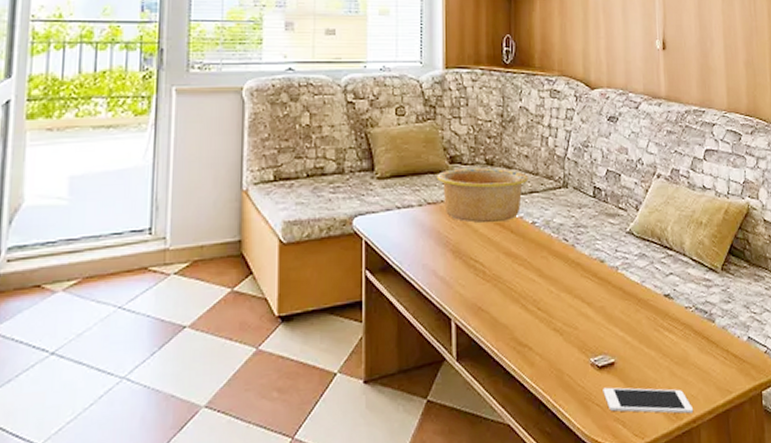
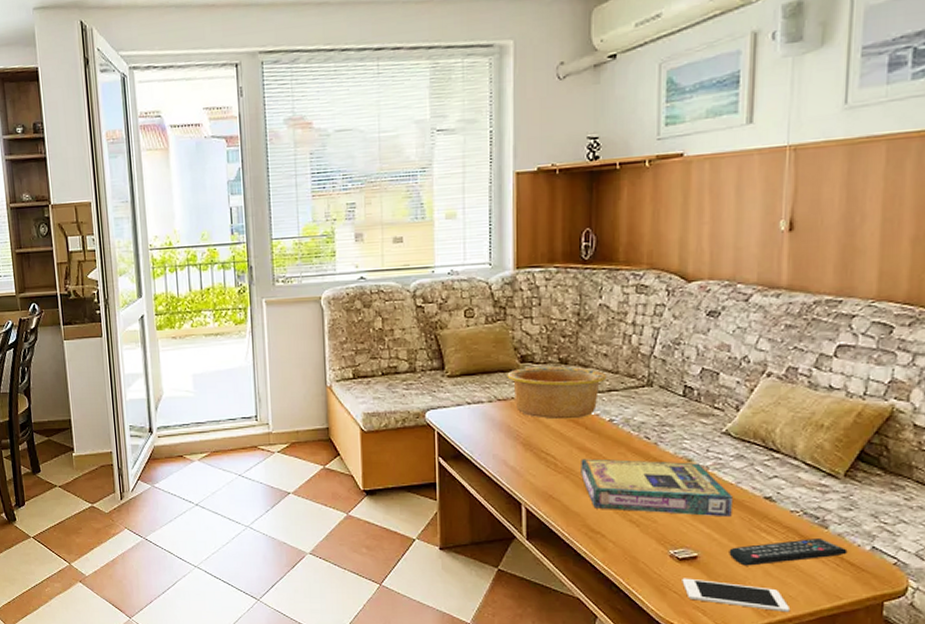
video game box: none [507,263,640,319] -> present [581,458,732,518]
remote control: none [640,333,731,368] -> present [729,539,848,566]

